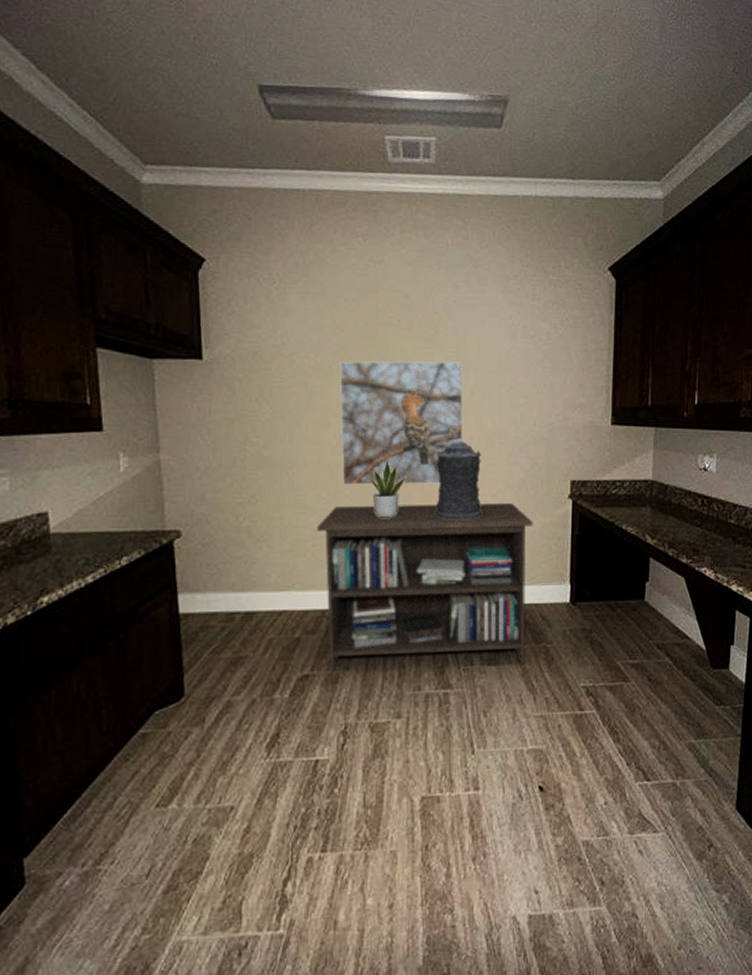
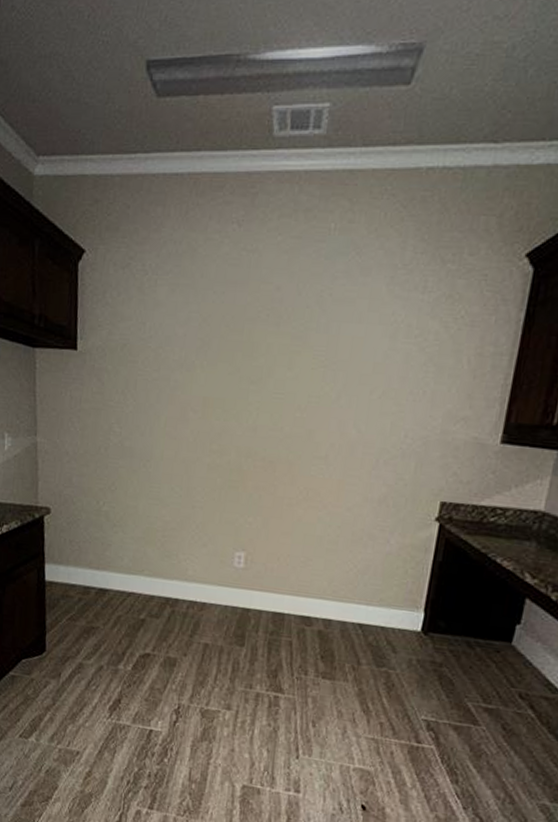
storage cabinet: present [316,503,533,674] -> none [167,502,391,684]
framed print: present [339,361,464,485] -> none [196,357,332,490]
potted plant: present [365,458,406,518] -> none [218,459,259,519]
incense holder: present [435,441,482,520] -> none [285,447,341,531]

